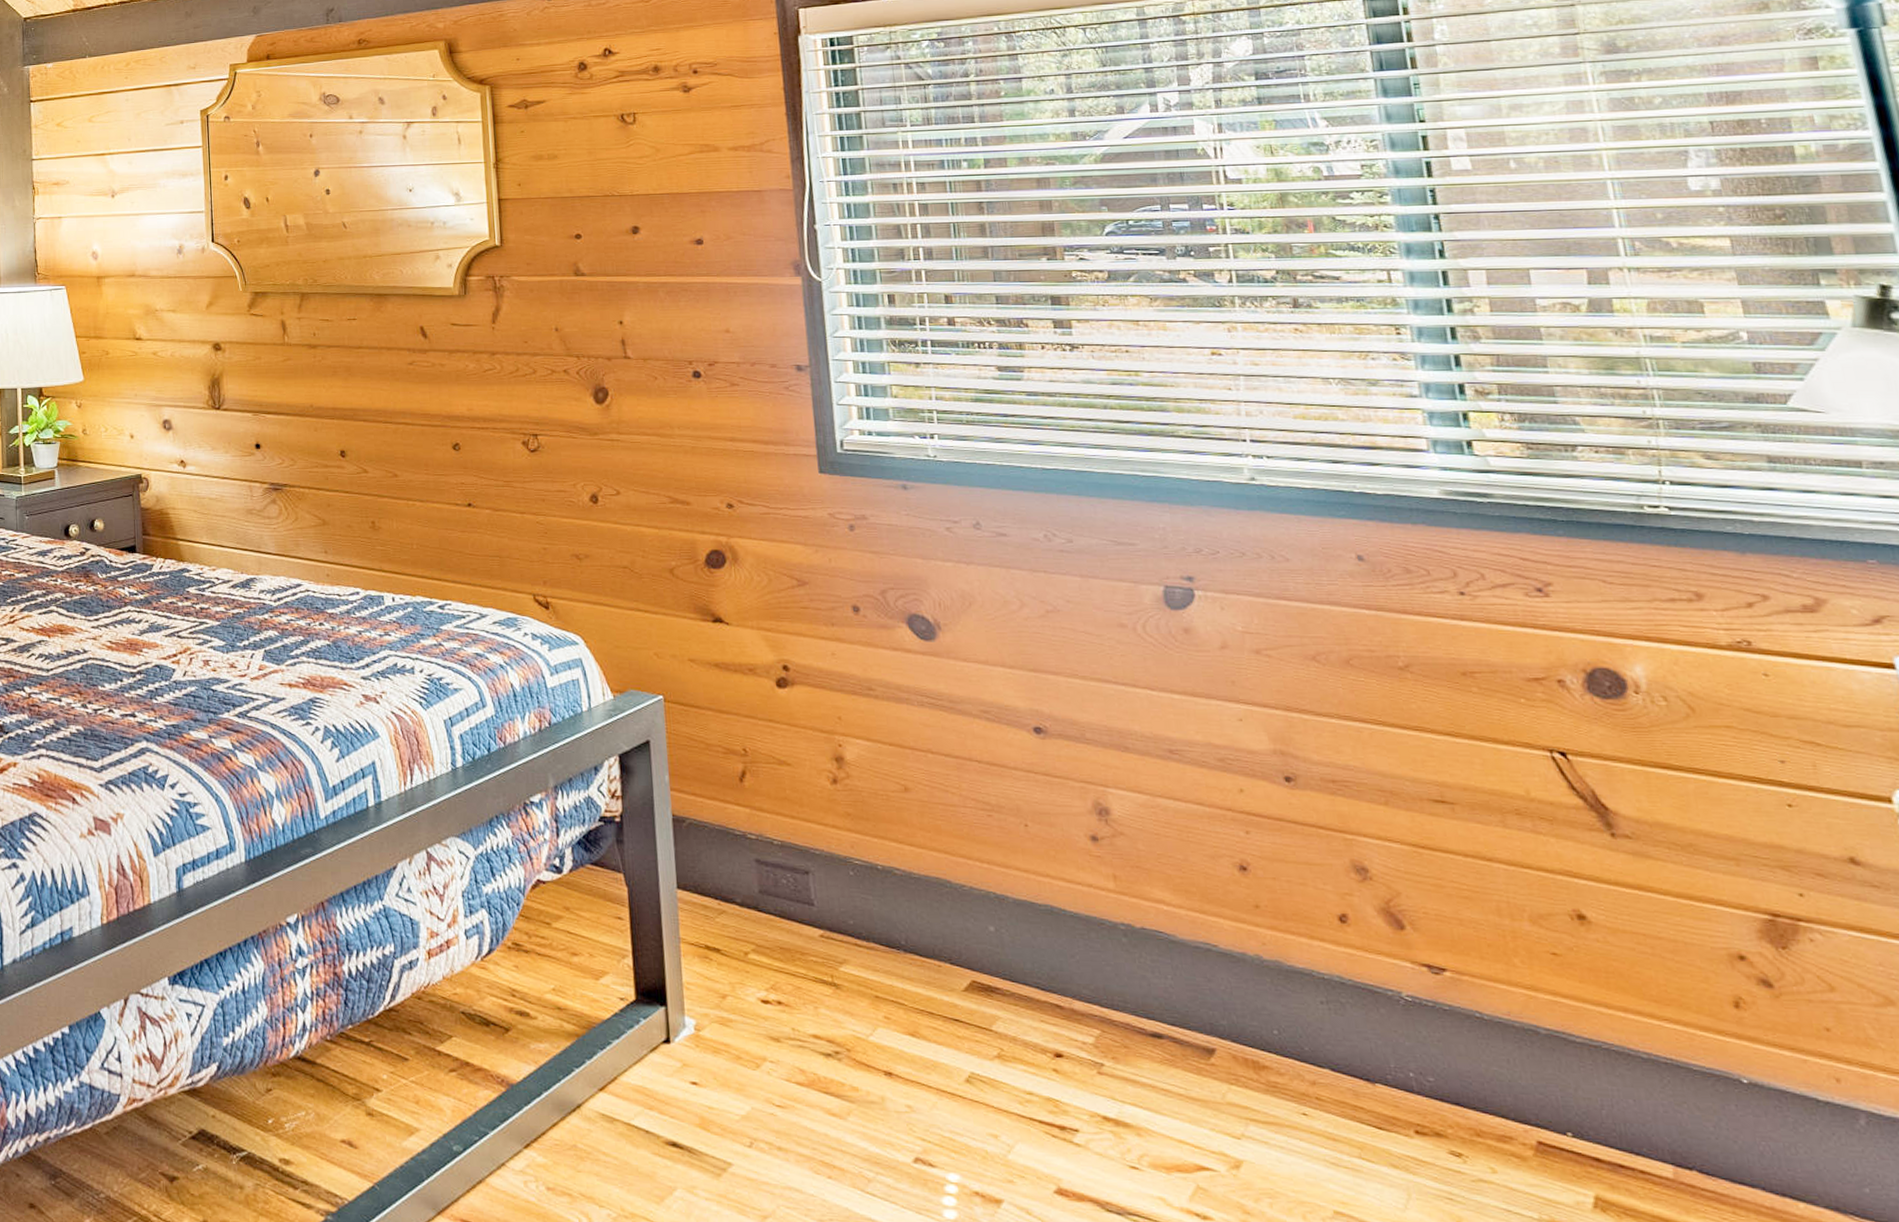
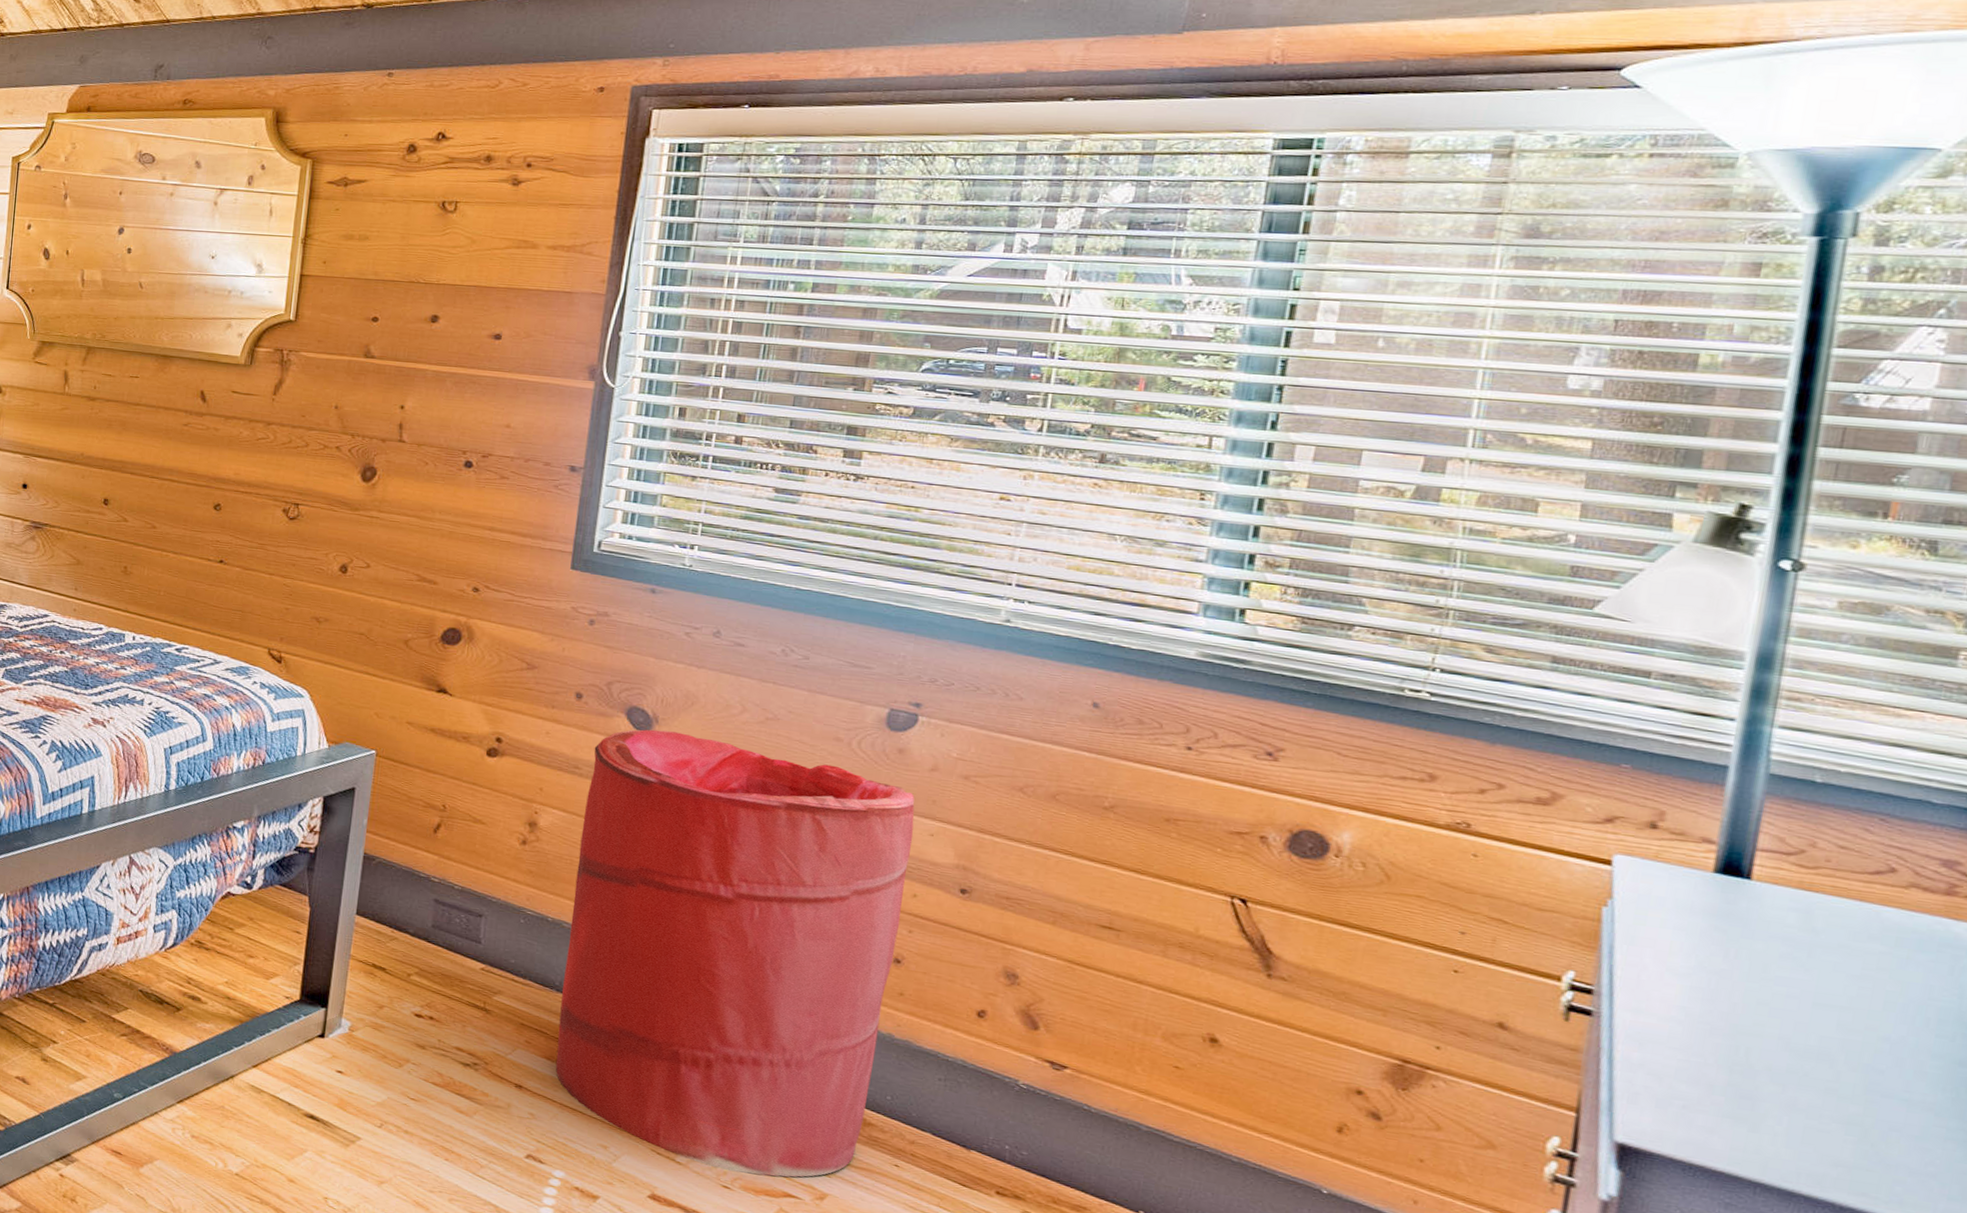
laundry hamper: none [883,637,1258,1148] -> present [555,729,915,1177]

